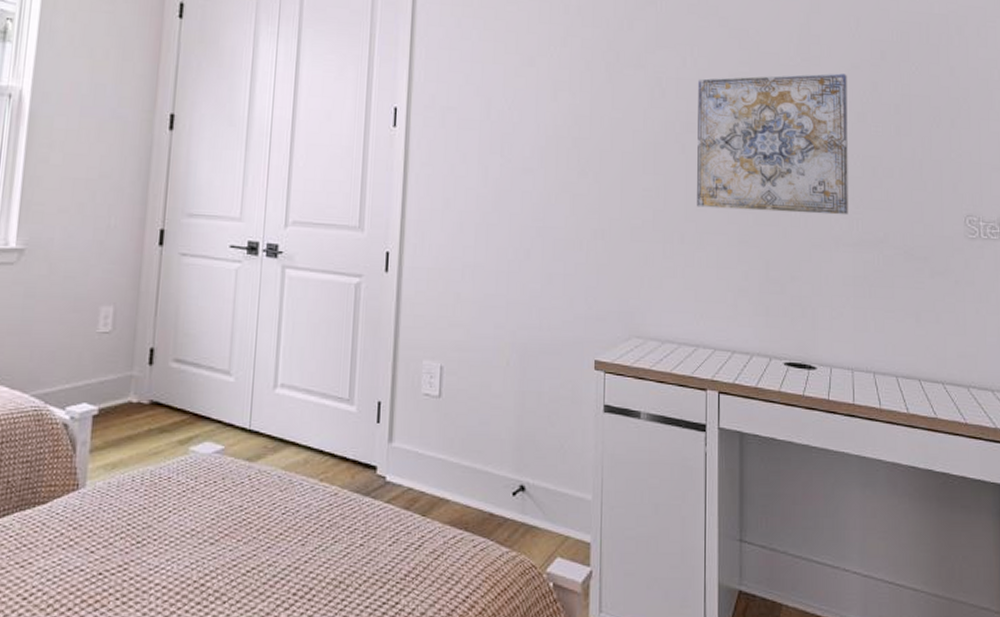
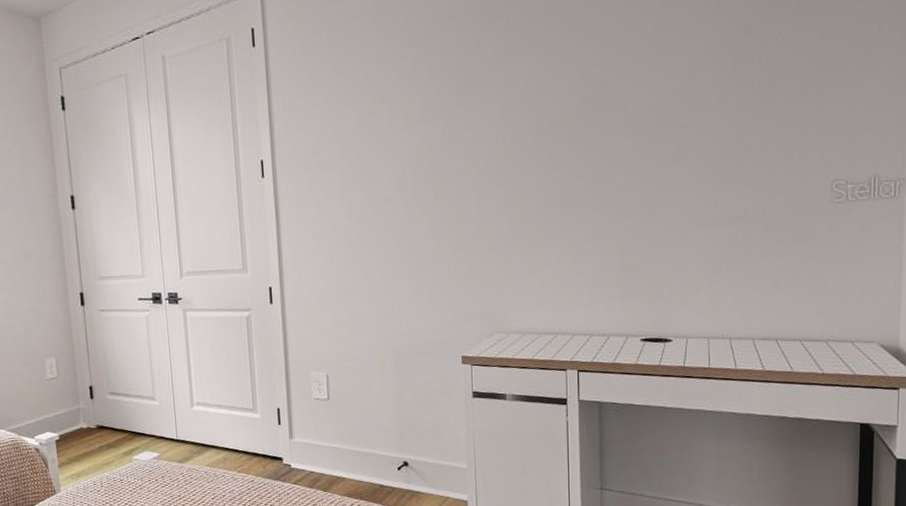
wall art: present [697,73,848,215] -> none [549,56,706,210]

